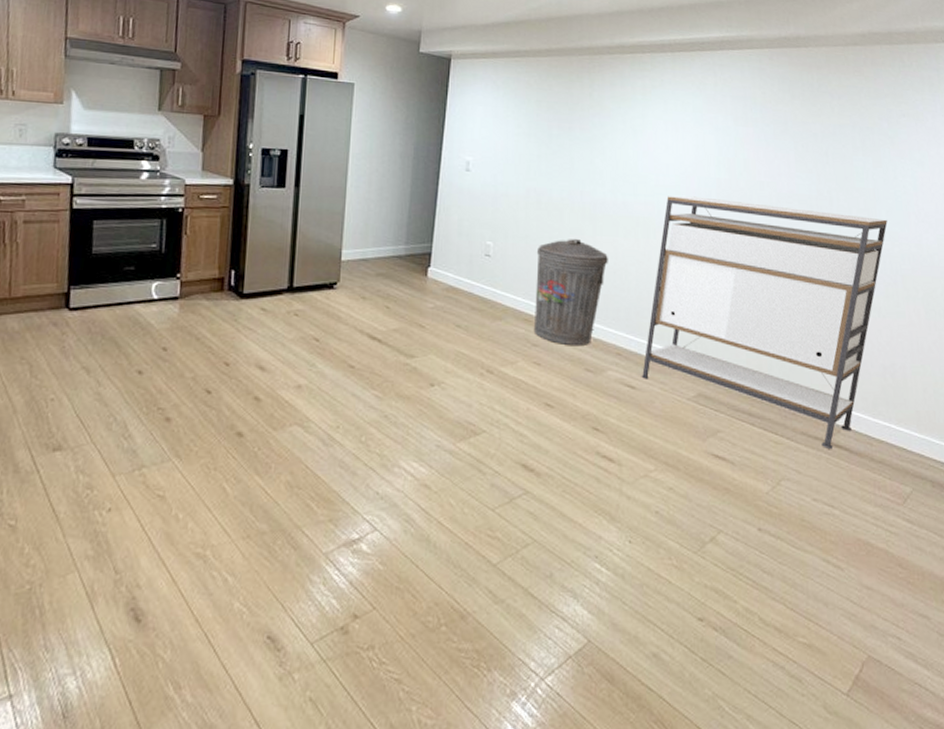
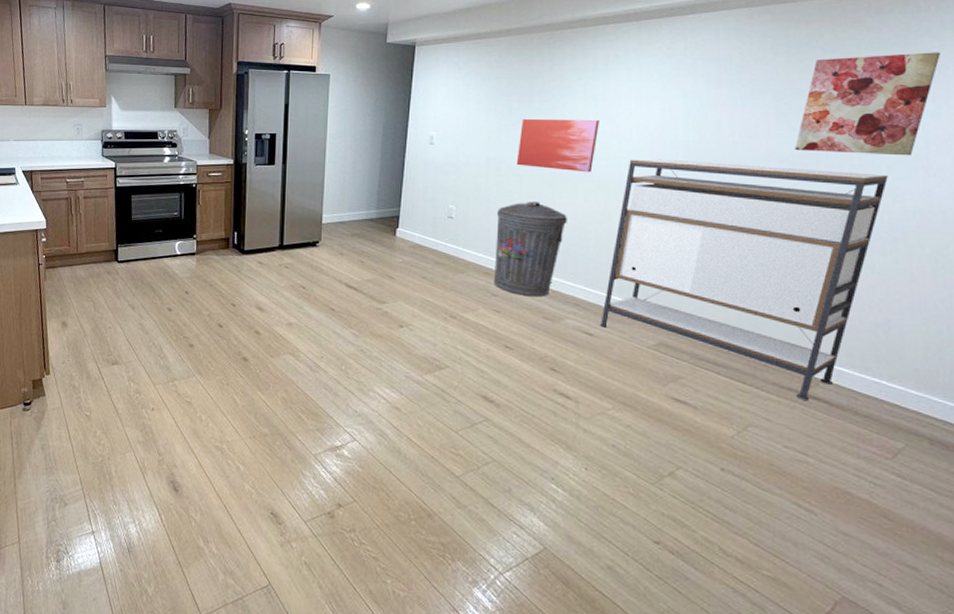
wall art: none [557,147,639,209] -> present [516,118,600,173]
wall art: none [812,104,922,202] -> present [795,52,940,156]

